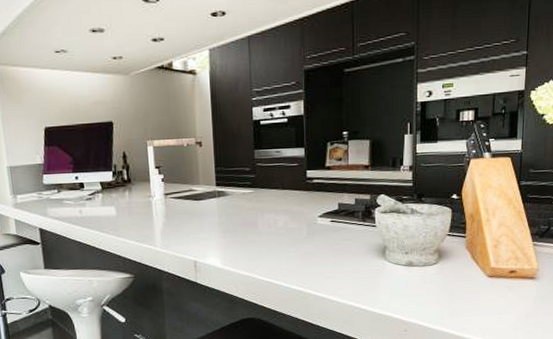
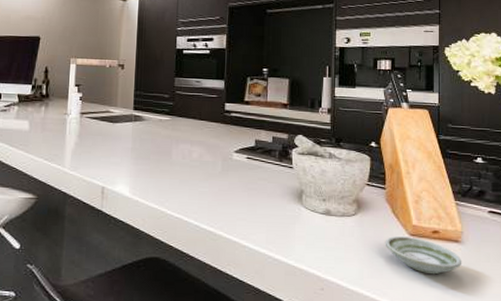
saucer: none [464,278,537,309] -> present [385,236,462,275]

